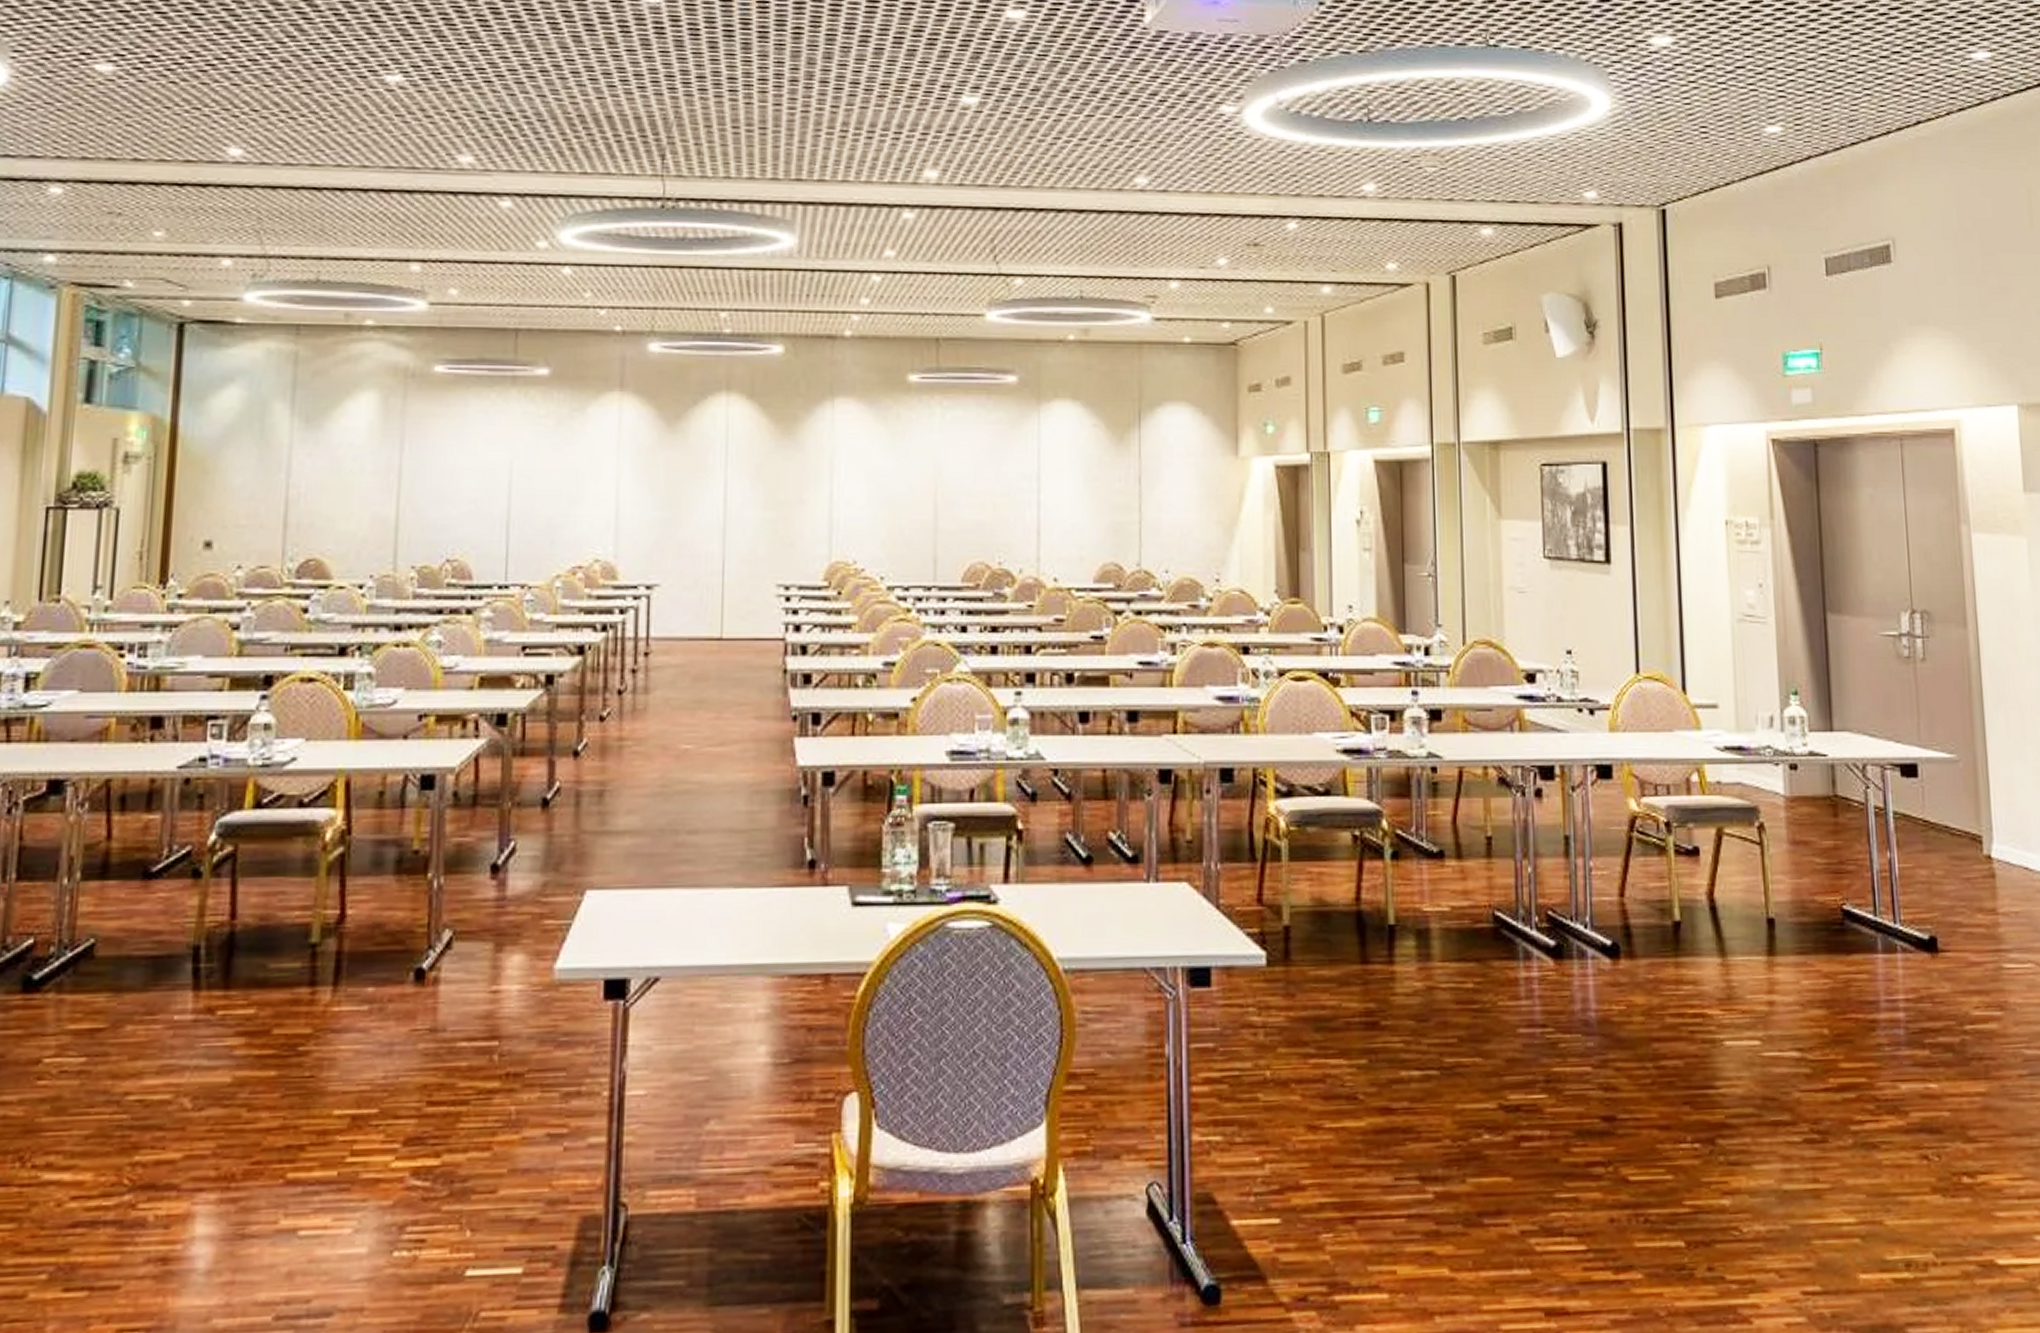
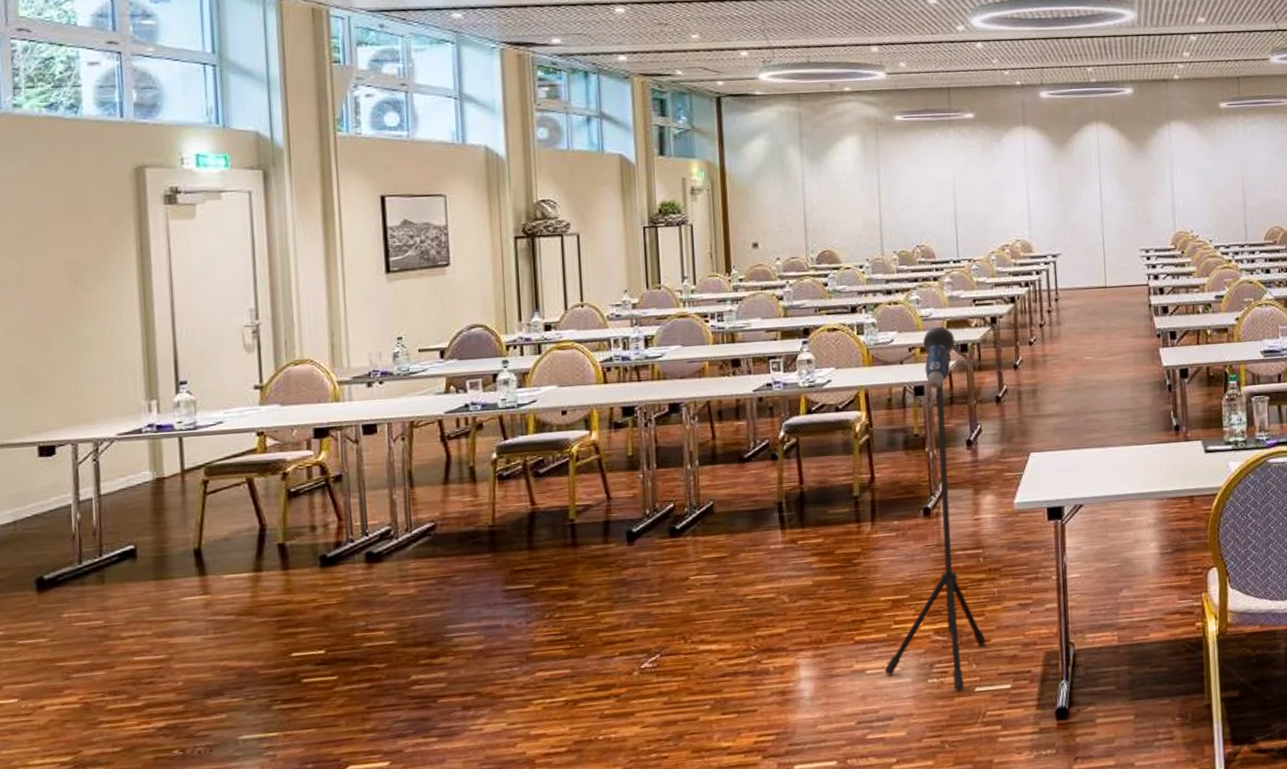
microphone stand: none [327,686,491,1272] -> present [884,327,986,690]

